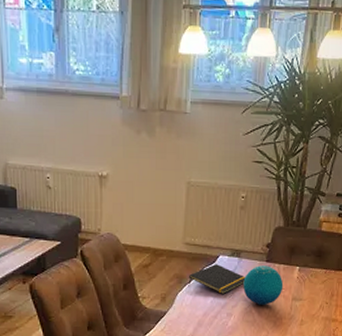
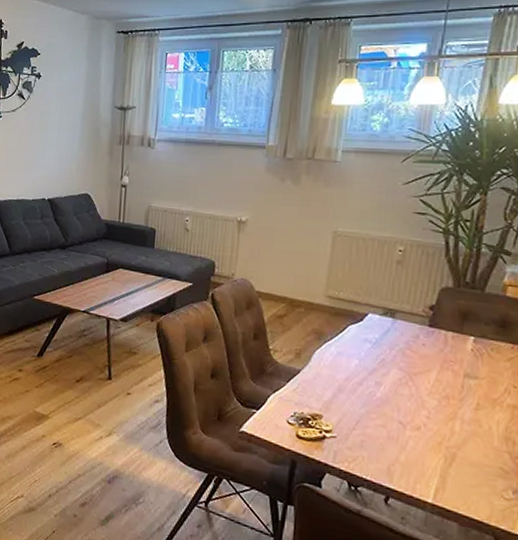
notepad: present [188,264,246,294] -> none [328,323,401,358]
decorative orb: present [243,266,284,305] -> none [397,330,452,379]

